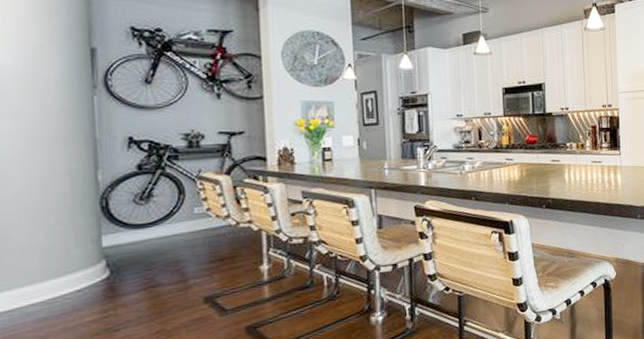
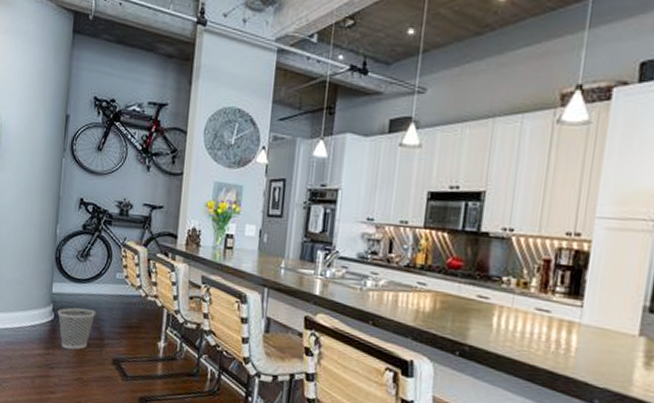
wastebasket: none [114,252,173,304] -> present [57,307,96,350]

